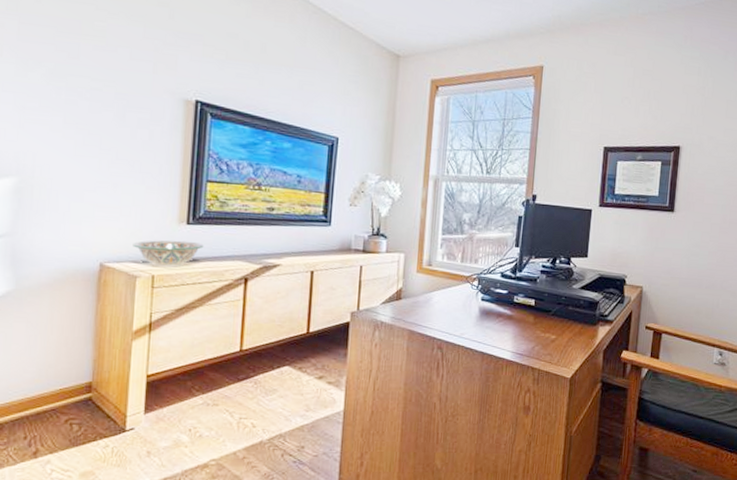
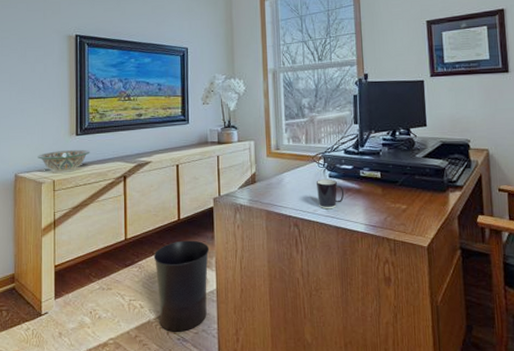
waste bin: none [273,356,341,454] -> present [153,240,210,332]
mug: none [466,301,495,334] -> present [316,178,345,209]

